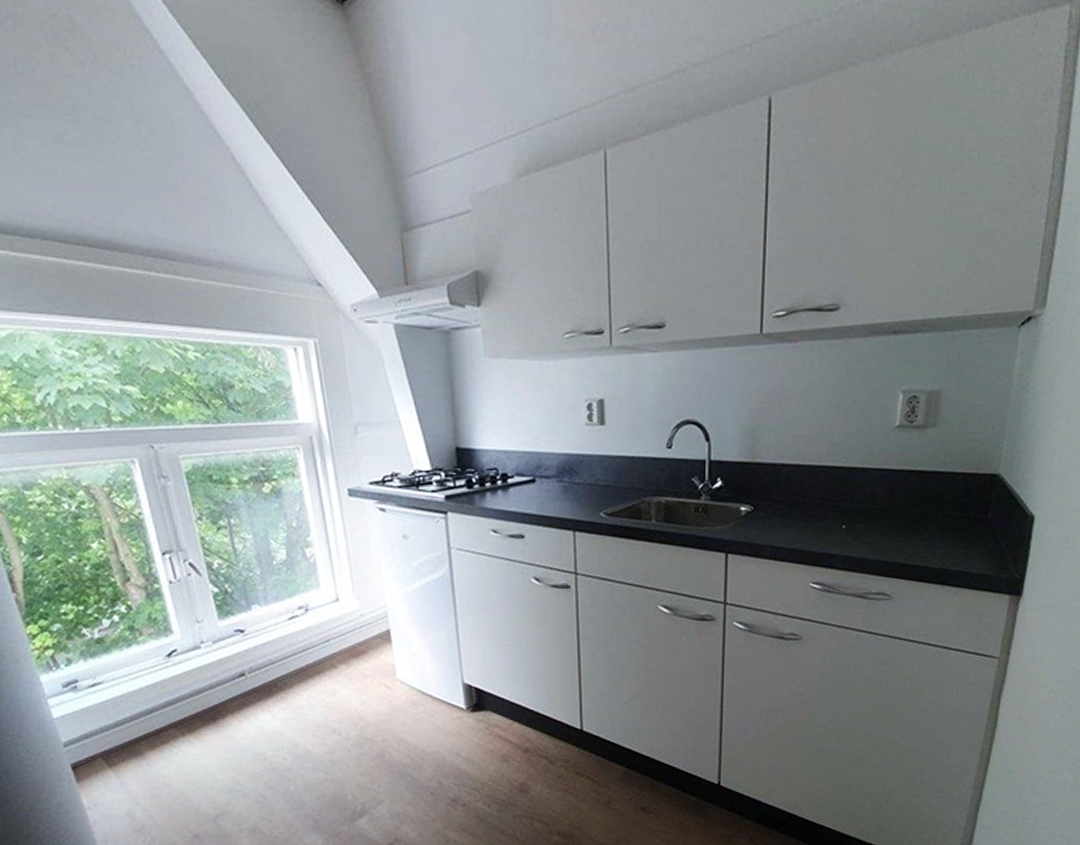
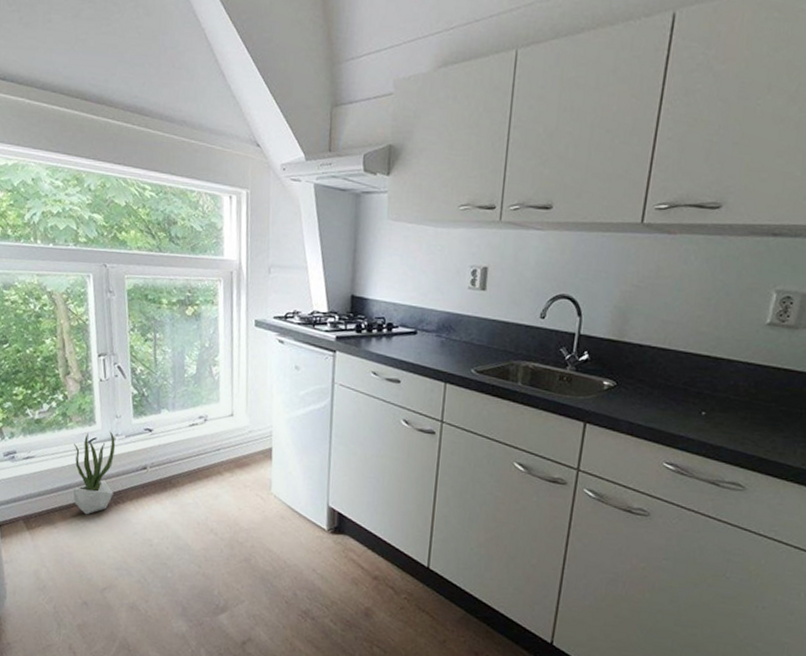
potted plant: none [150,639,209,739] -> present [73,431,115,515]

